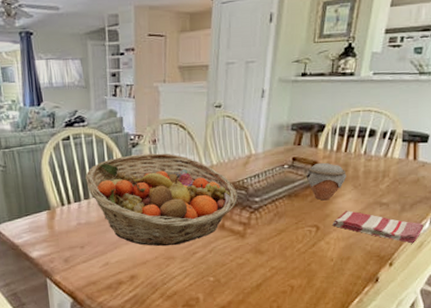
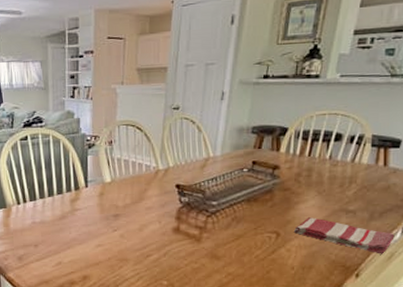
fruit basket: present [85,153,238,247] -> none [41,154,194,248]
jar: present [306,162,346,201] -> none [266,166,310,206]

